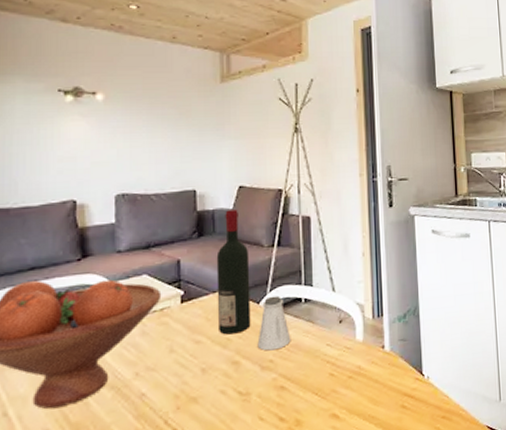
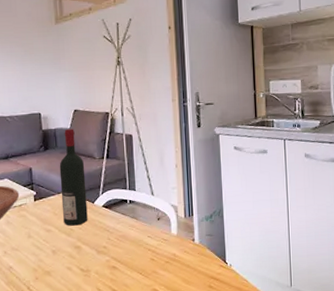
saltshaker: present [257,295,291,351] -> none [93,197,120,240]

